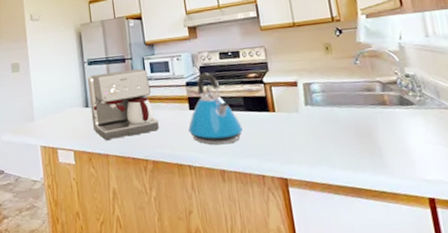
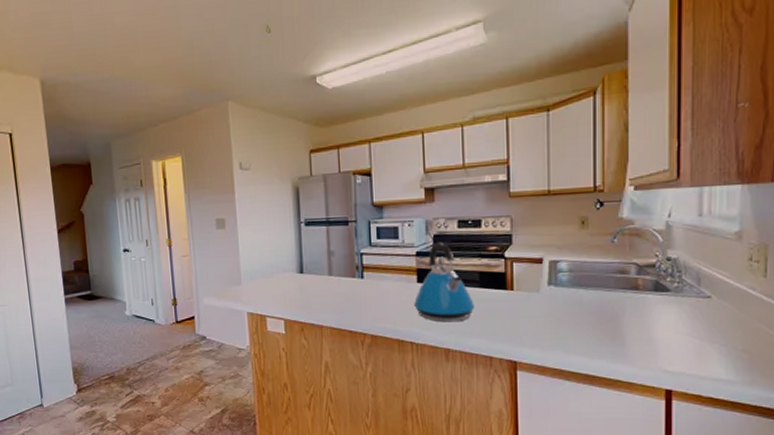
coffee maker: present [87,68,159,141] -> none [303,233,381,311]

